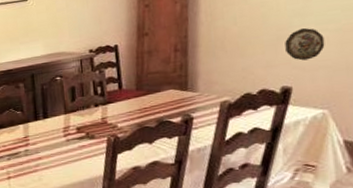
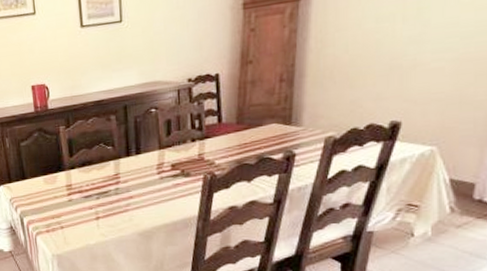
decorative plate: present [285,27,325,61] -> none [398,56,440,93]

